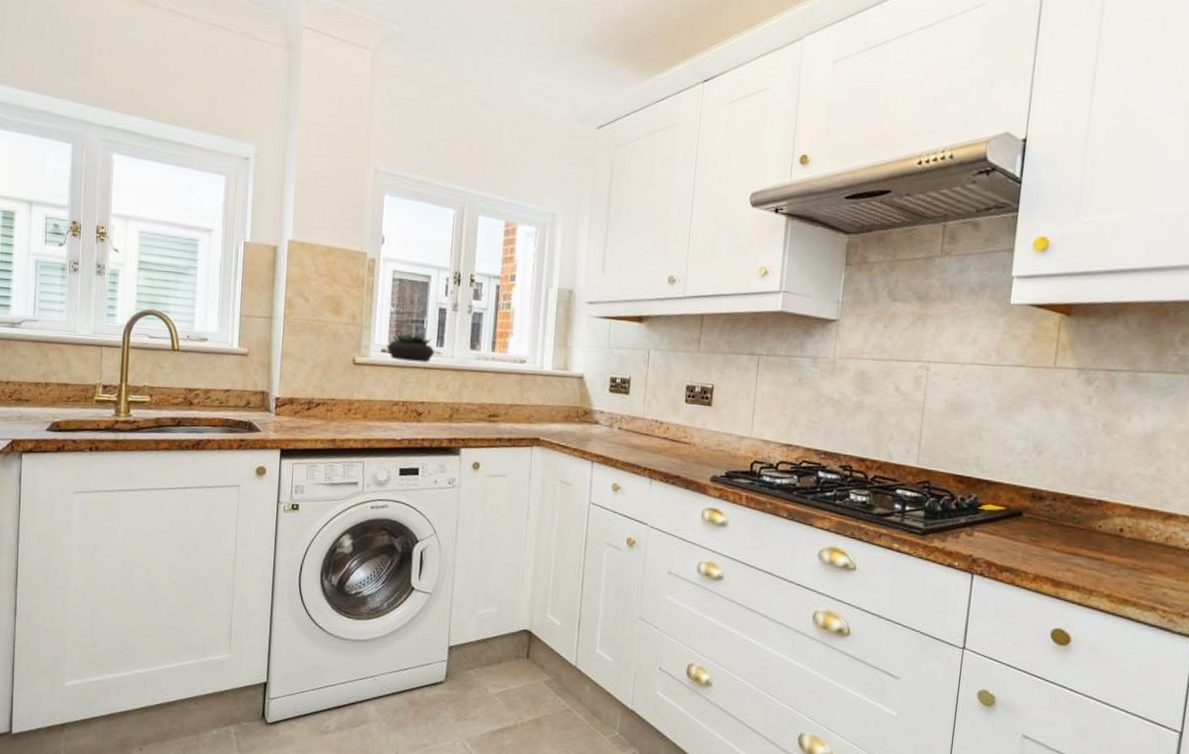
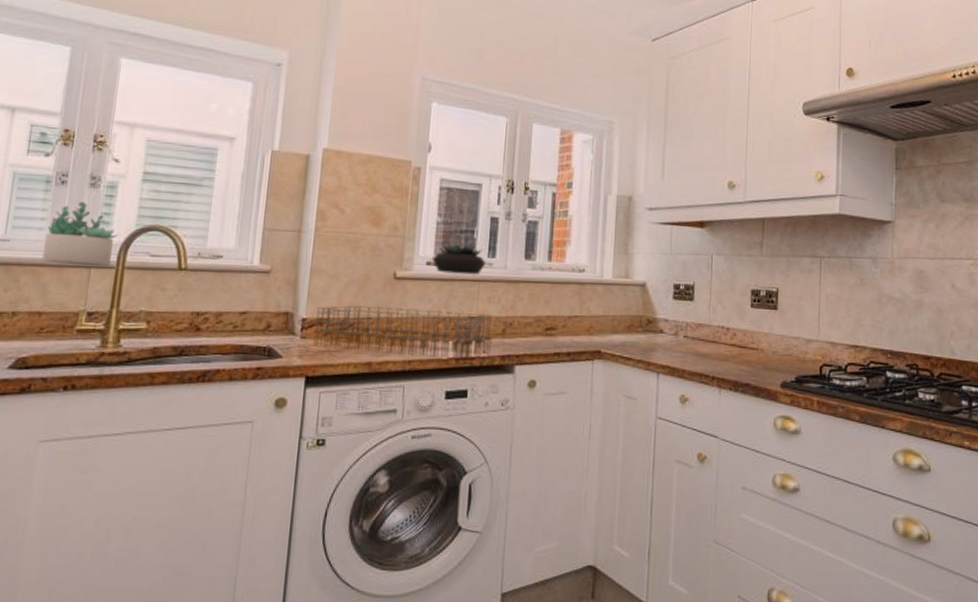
succulent plant: none [64,287,122,345] -> present [42,202,118,266]
dish rack: none [285,387,441,441] -> present [313,305,493,360]

